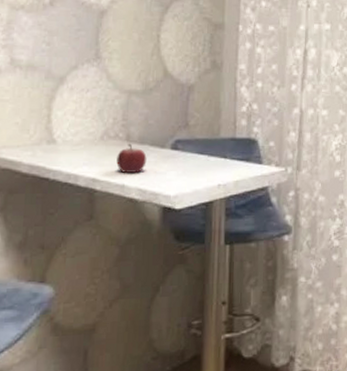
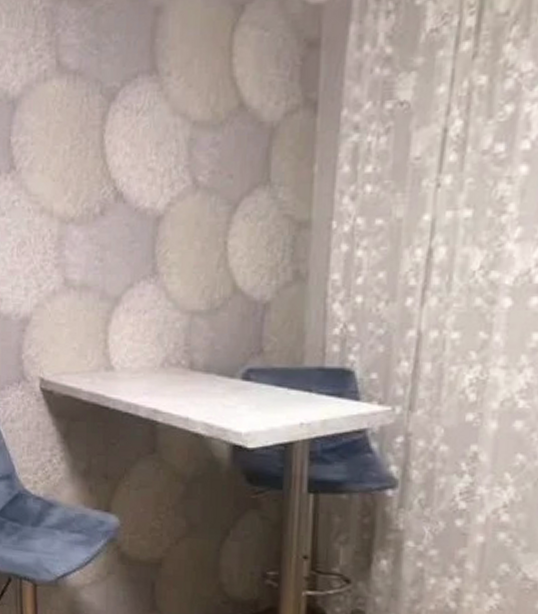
fruit: present [116,143,147,173] -> none [179,371,213,405]

